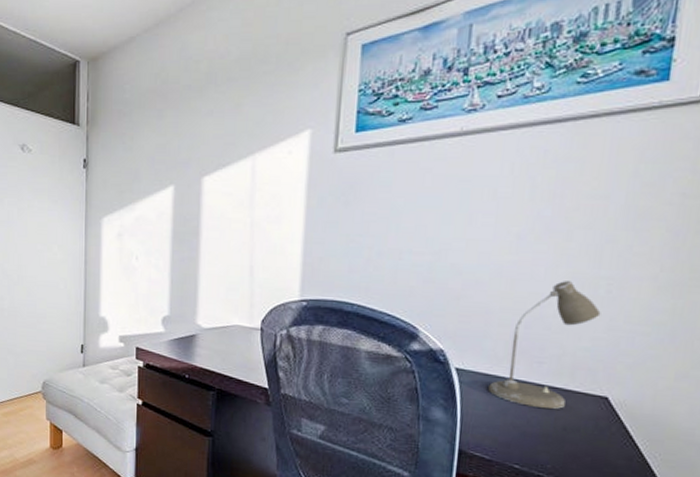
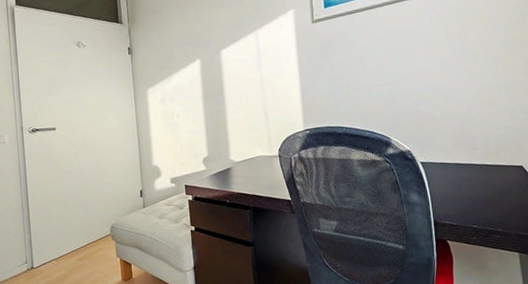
desk lamp: present [489,281,601,409] -> none [445,90,506,181]

